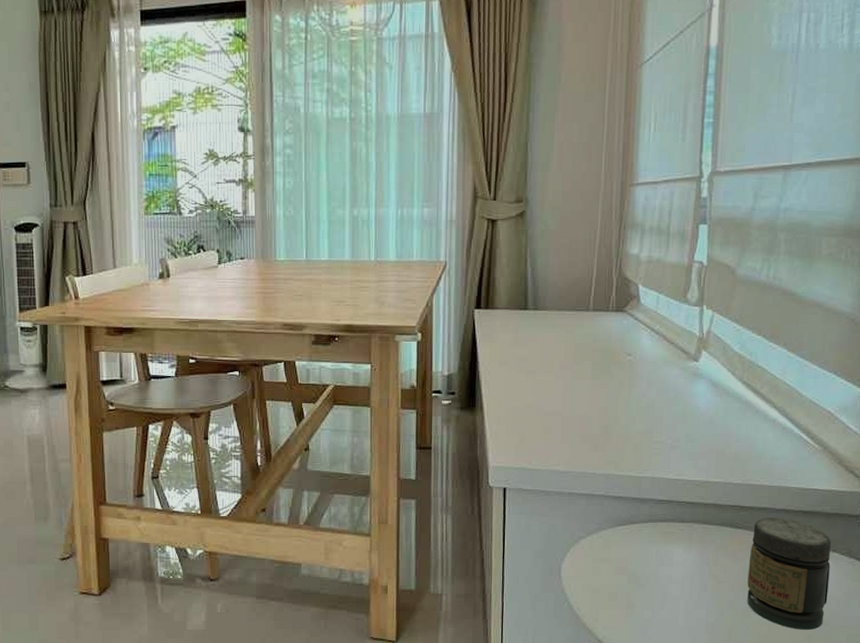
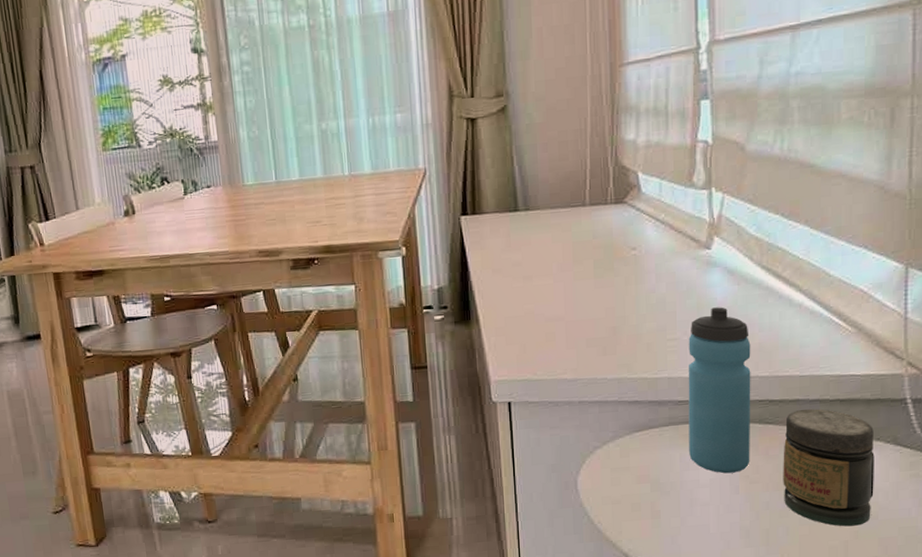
water bottle: none [665,416,728,572] -> present [688,307,751,474]

